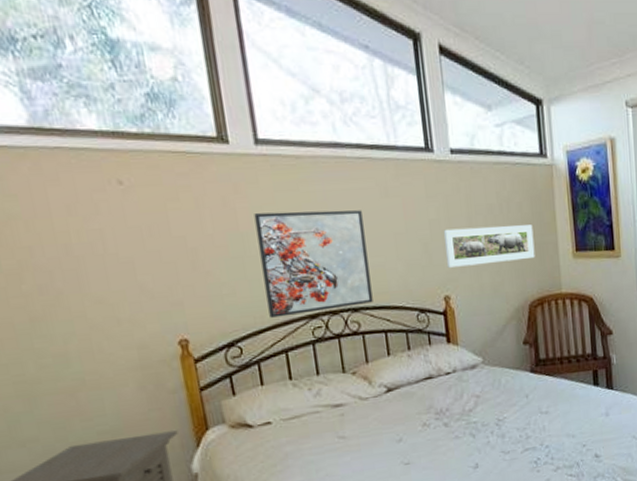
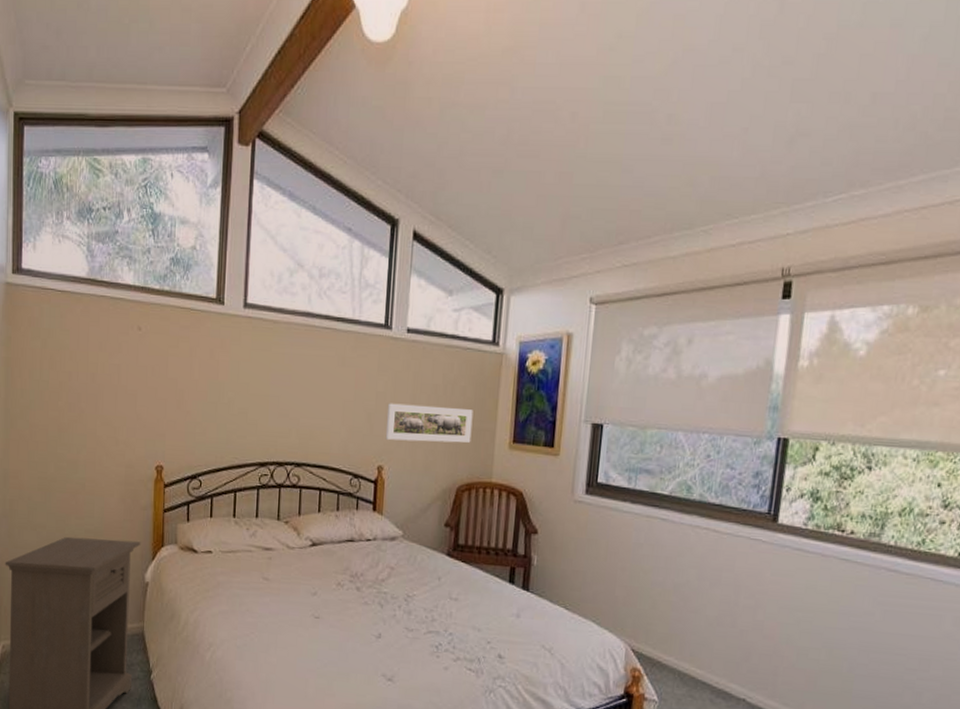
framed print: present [254,210,373,318] -> none [228,367,319,461]

